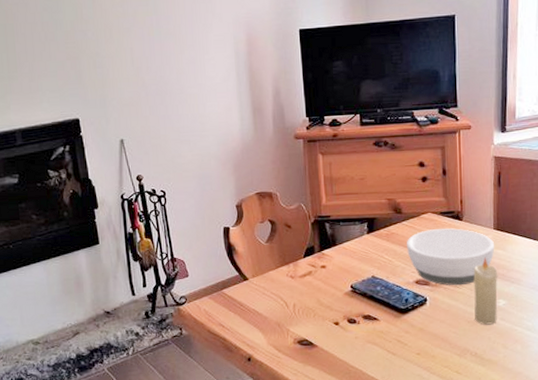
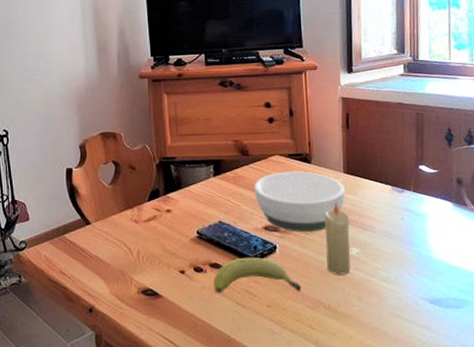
fruit: none [367,309,450,343] -> present [214,257,301,294]

